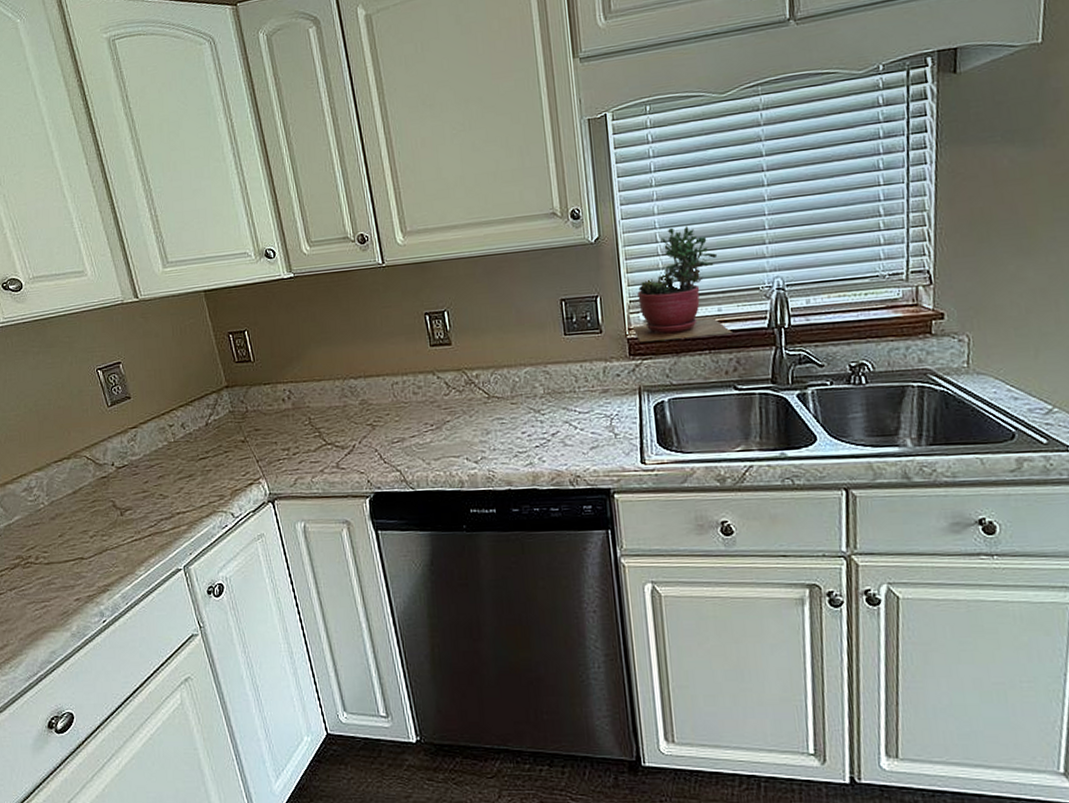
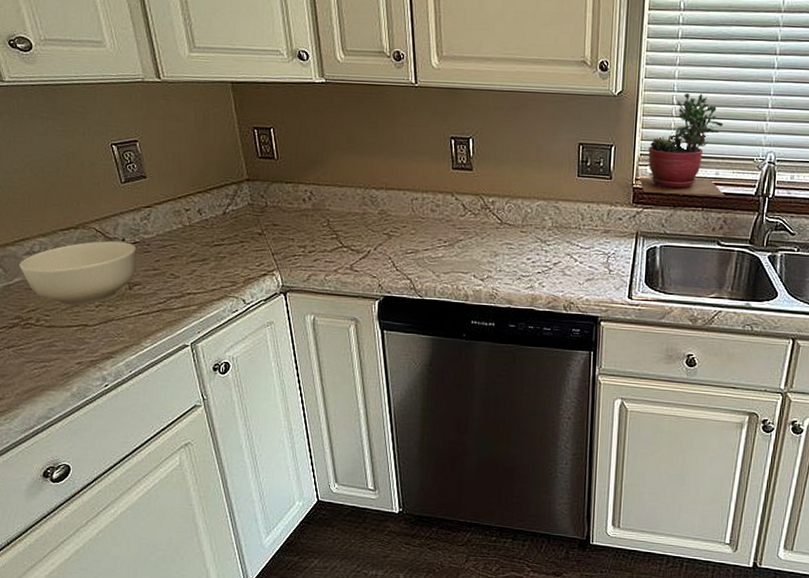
bowl: none [18,466,127,538] -> present [19,241,137,305]

